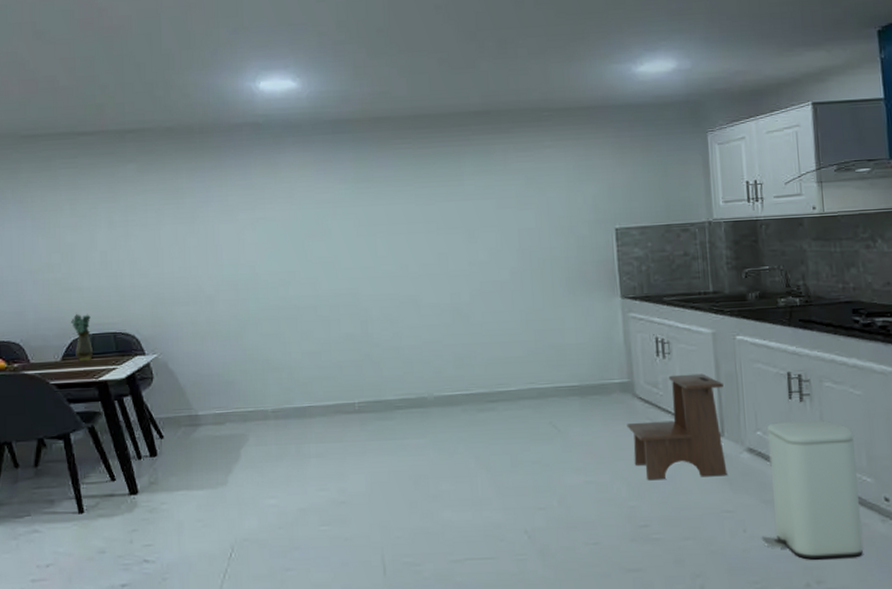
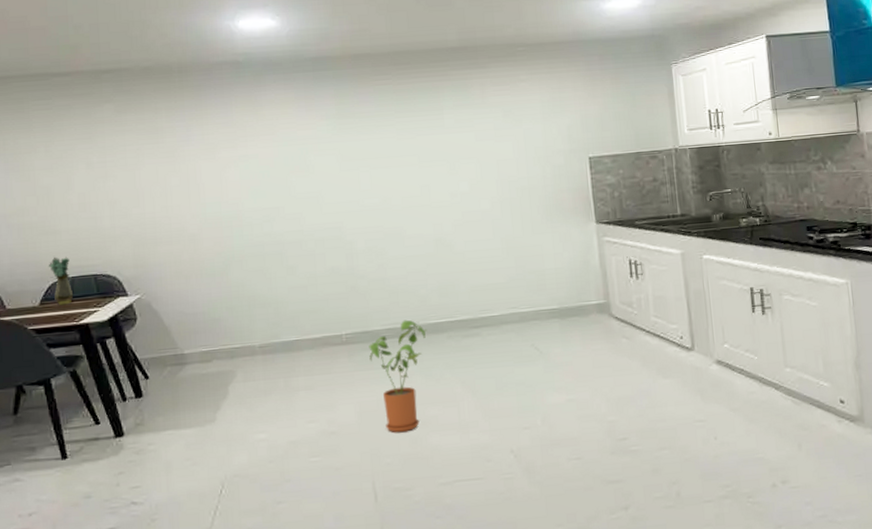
house plant: none [381,390,442,505] -> present [369,319,428,432]
step stool: present [626,373,727,480] -> none [604,292,698,395]
pedal bin: present [761,420,864,560] -> none [730,331,823,462]

